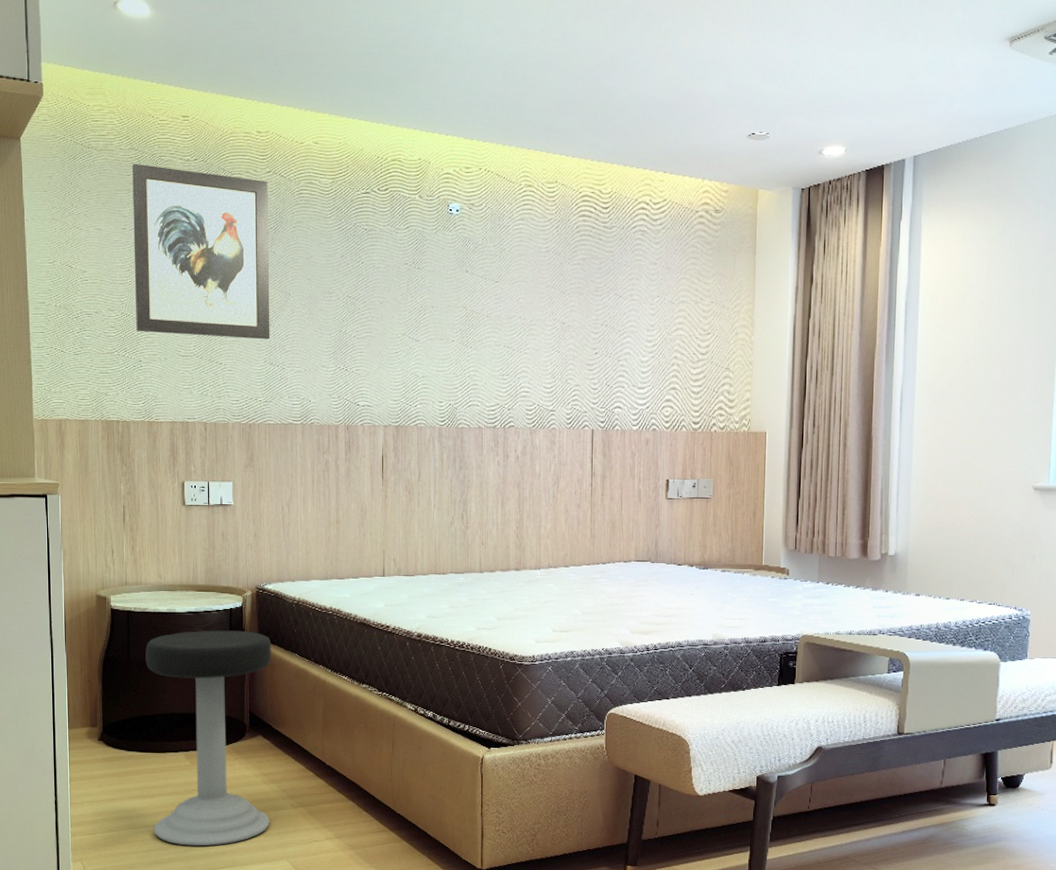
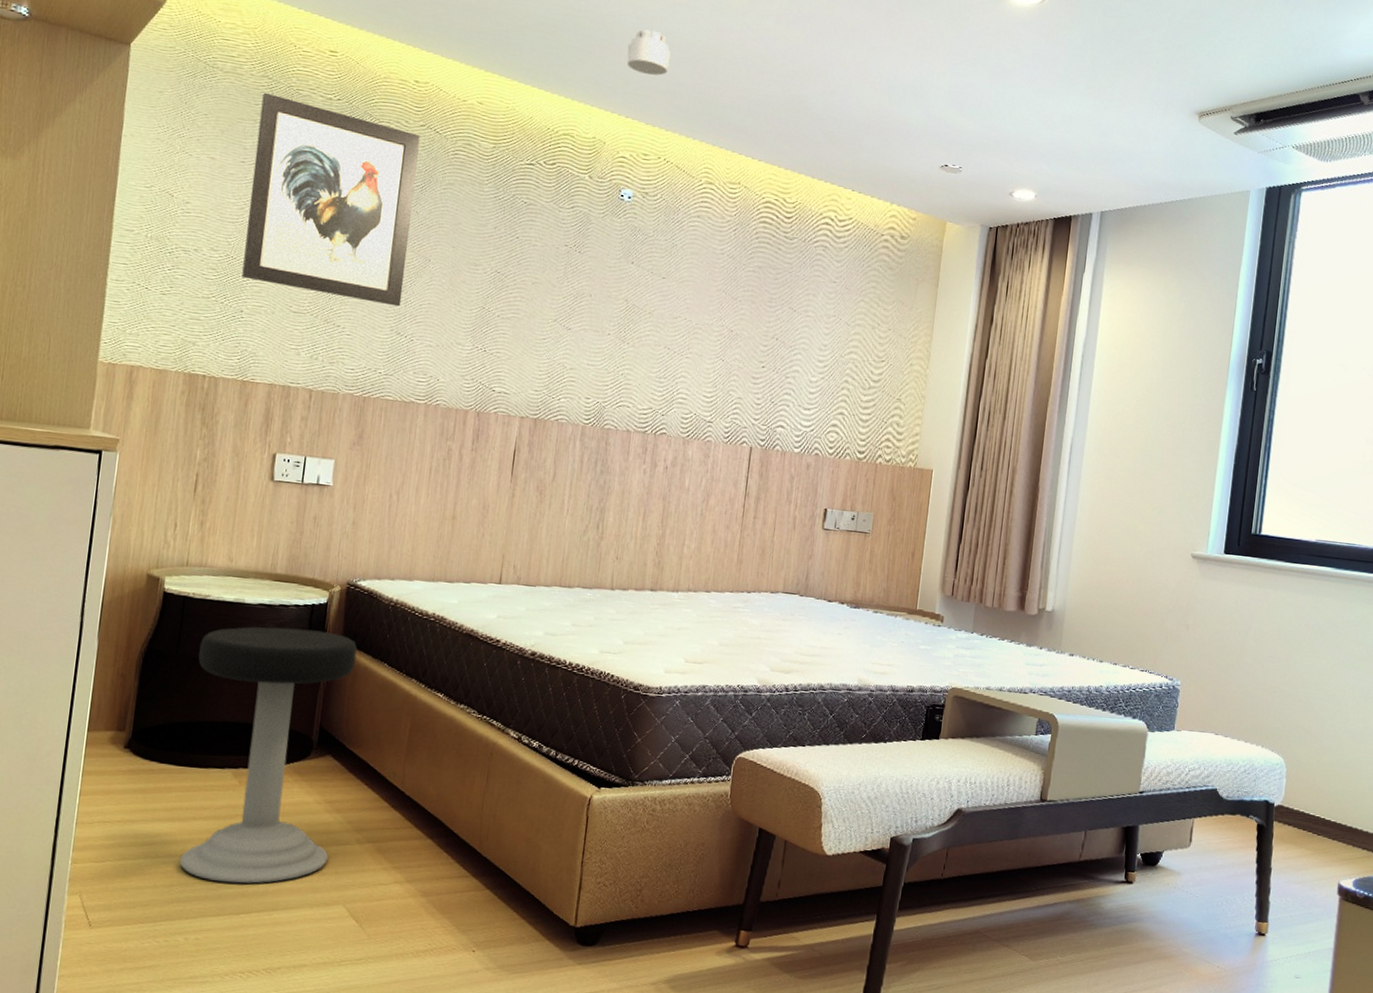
smoke detector: none [440,47,481,91] -> present [627,29,672,76]

